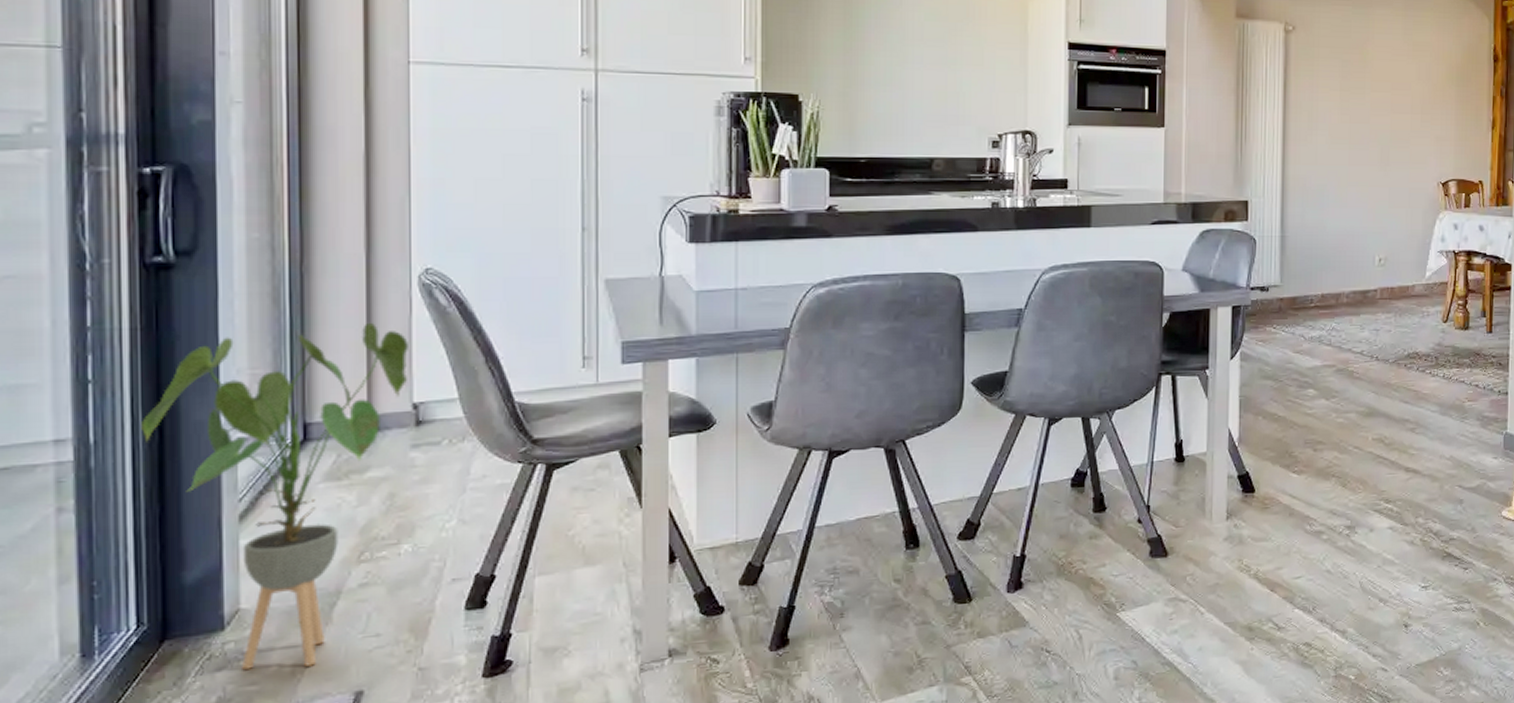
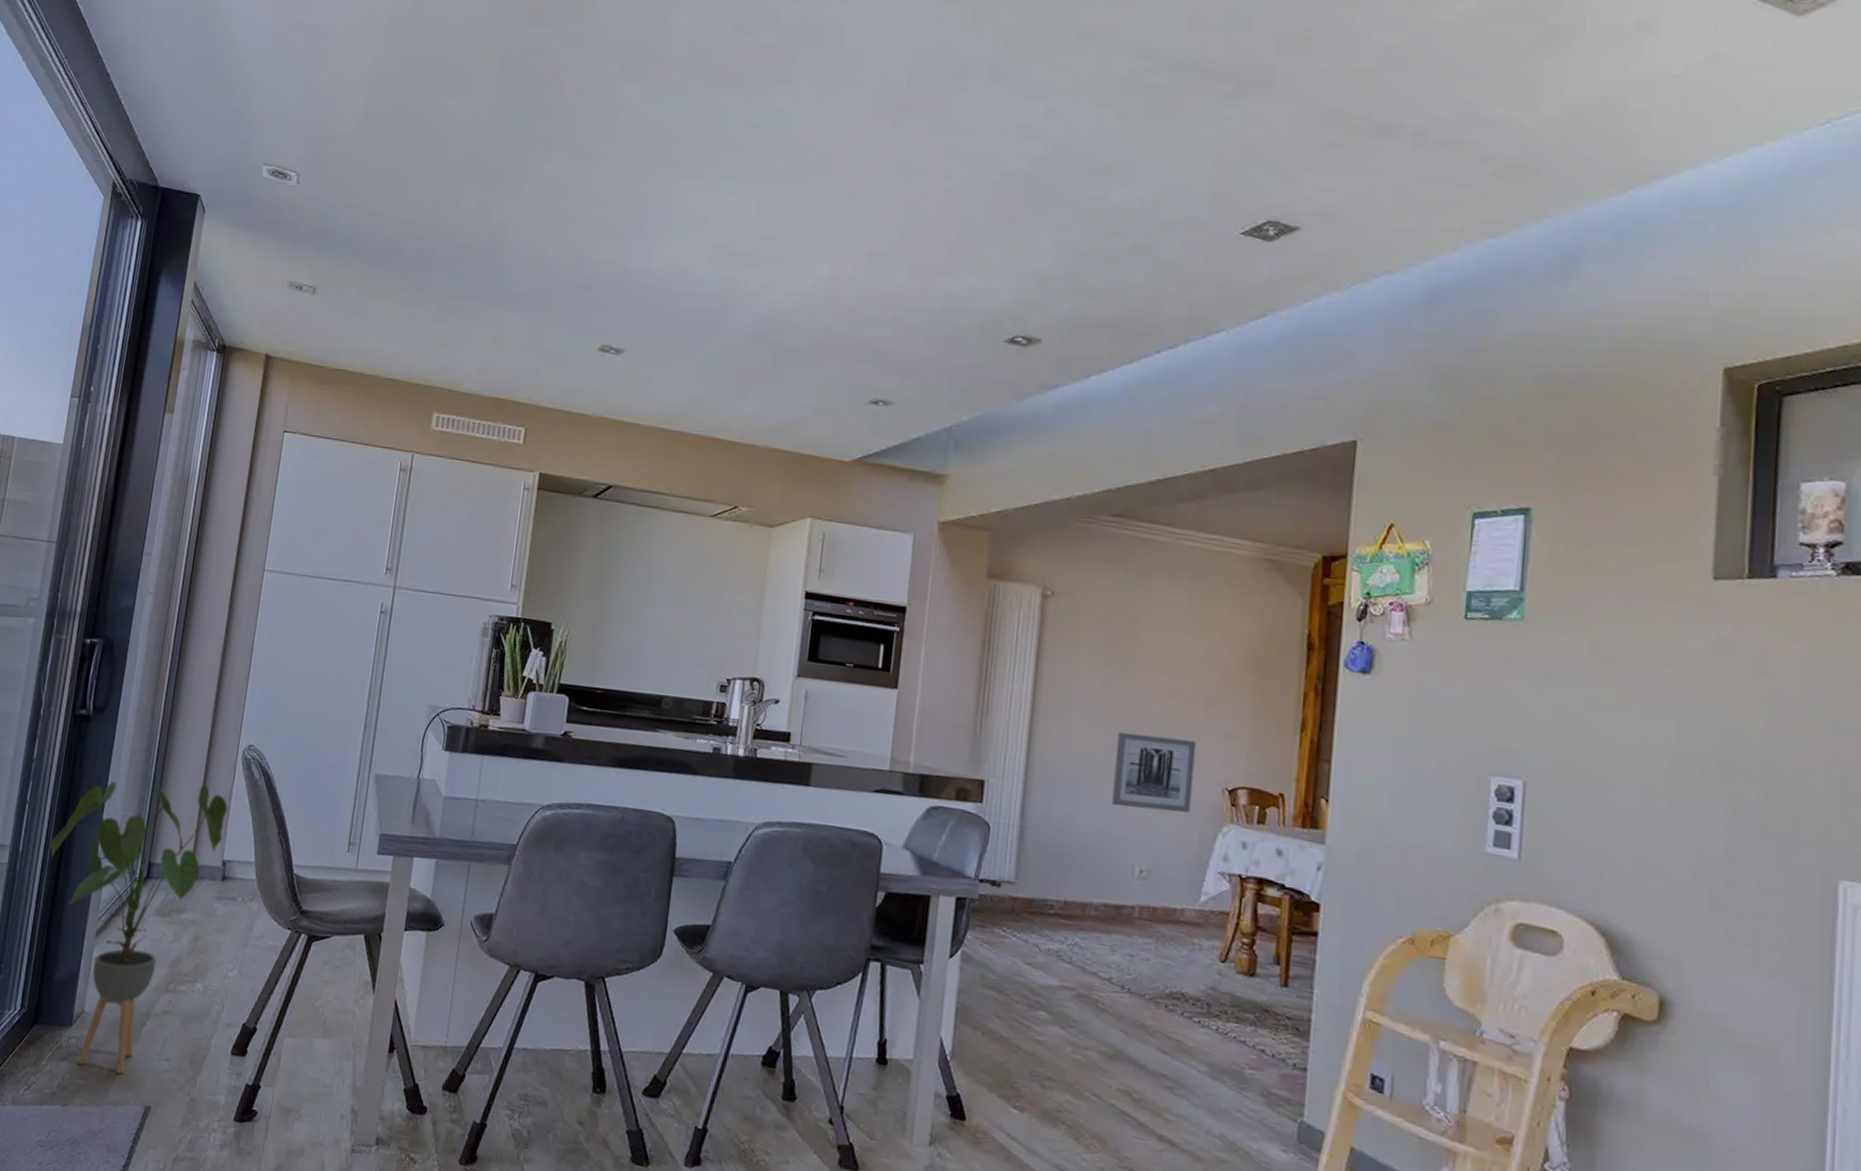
wall art: none [1354,145,1416,208] -> present [1112,732,1197,813]

